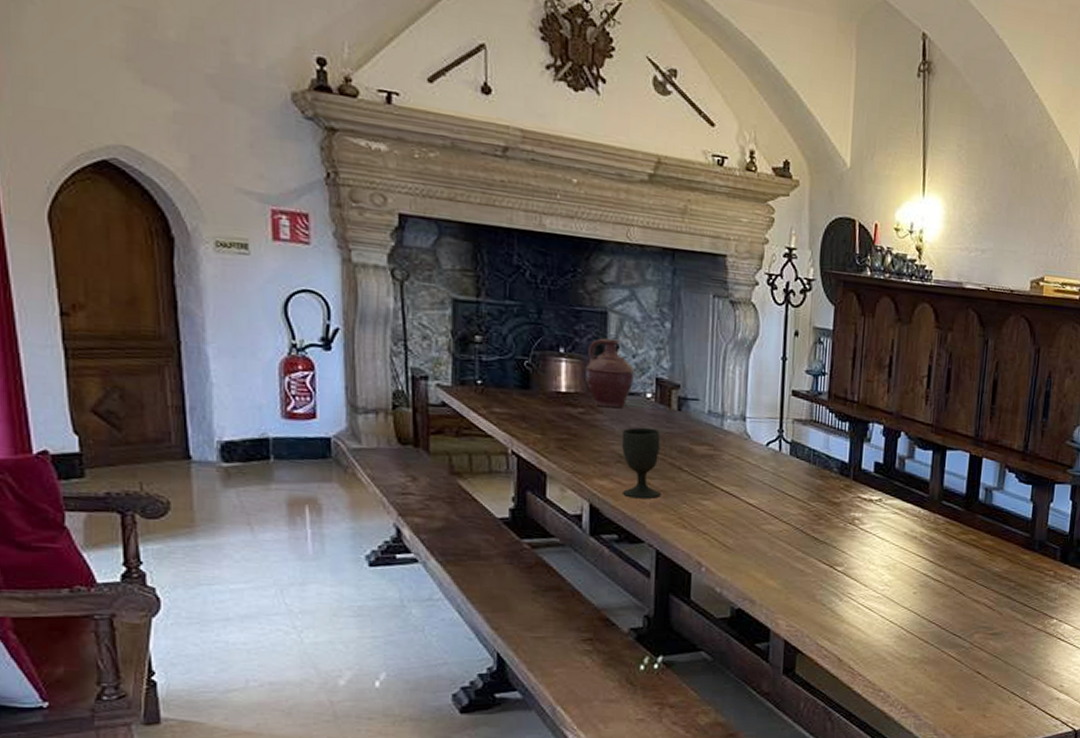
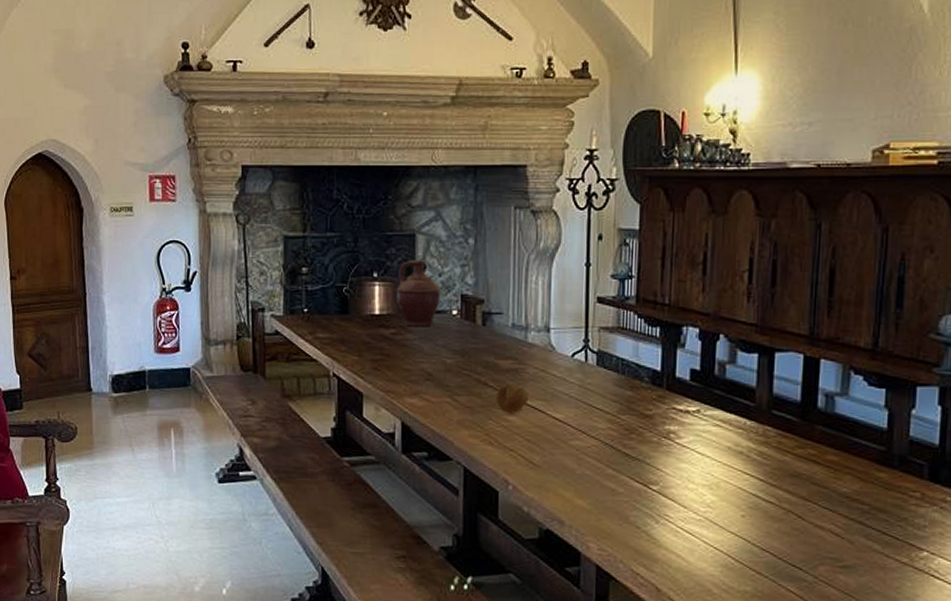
goblet: present [621,427,661,499] -> none [429,344,467,416]
bread roll: none [690,469,724,498] -> present [496,383,529,413]

